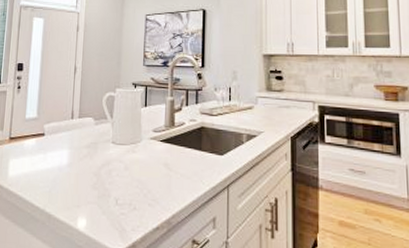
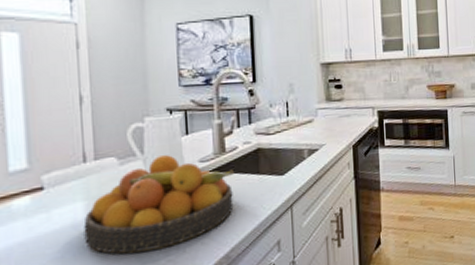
fruit bowl: none [65,122,179,202] -> present [83,155,234,254]

